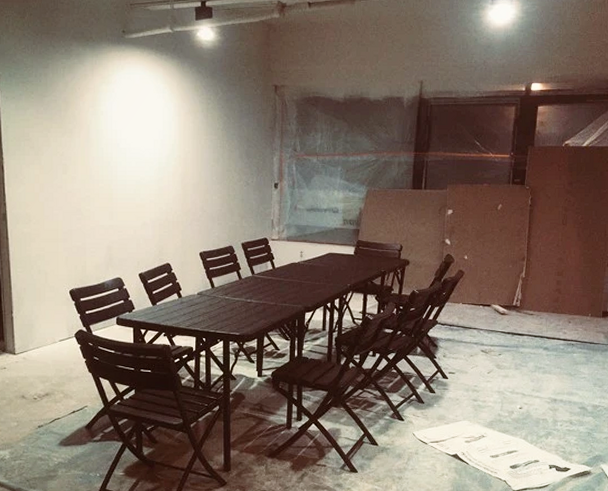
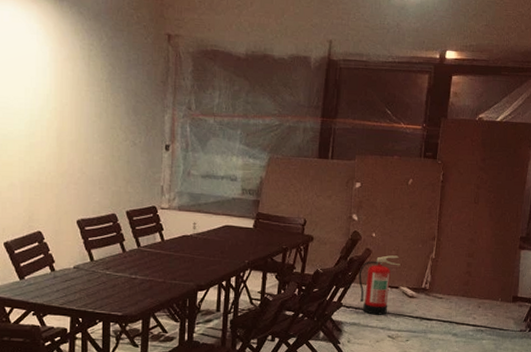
fire extinguisher: none [452,276,491,331] -> present [358,255,400,315]

